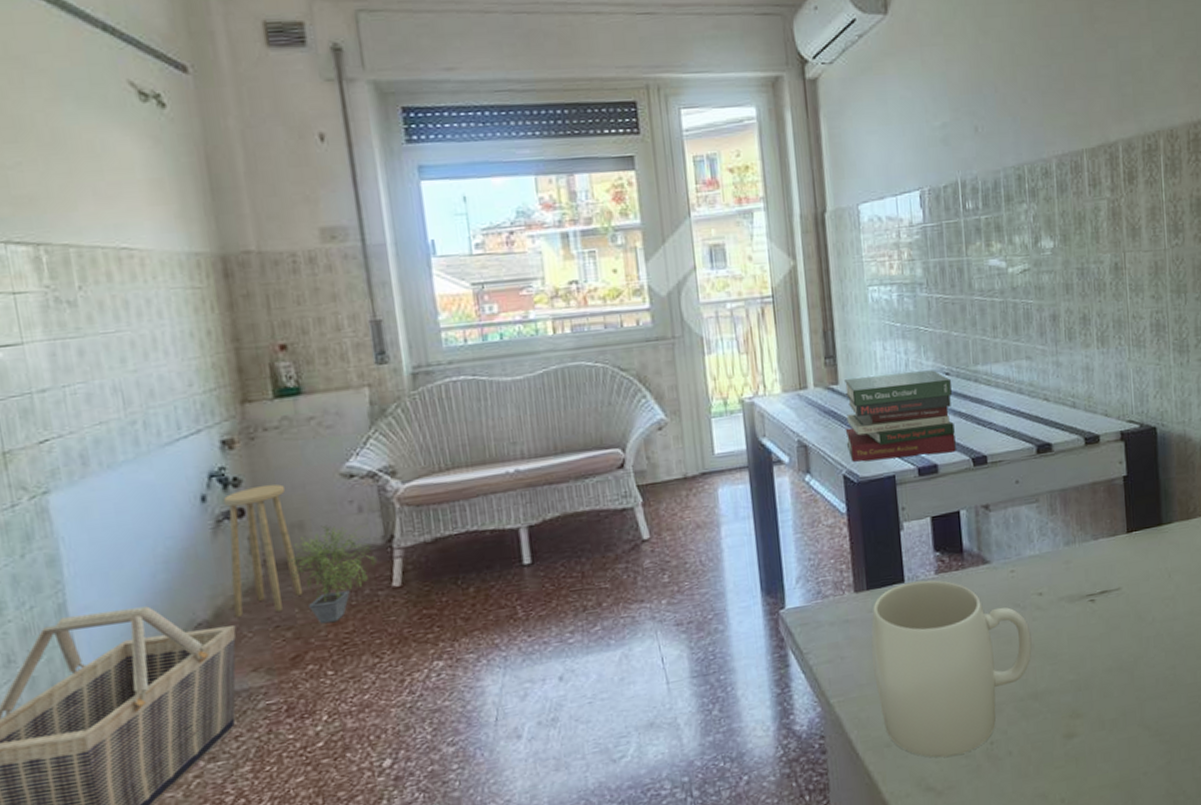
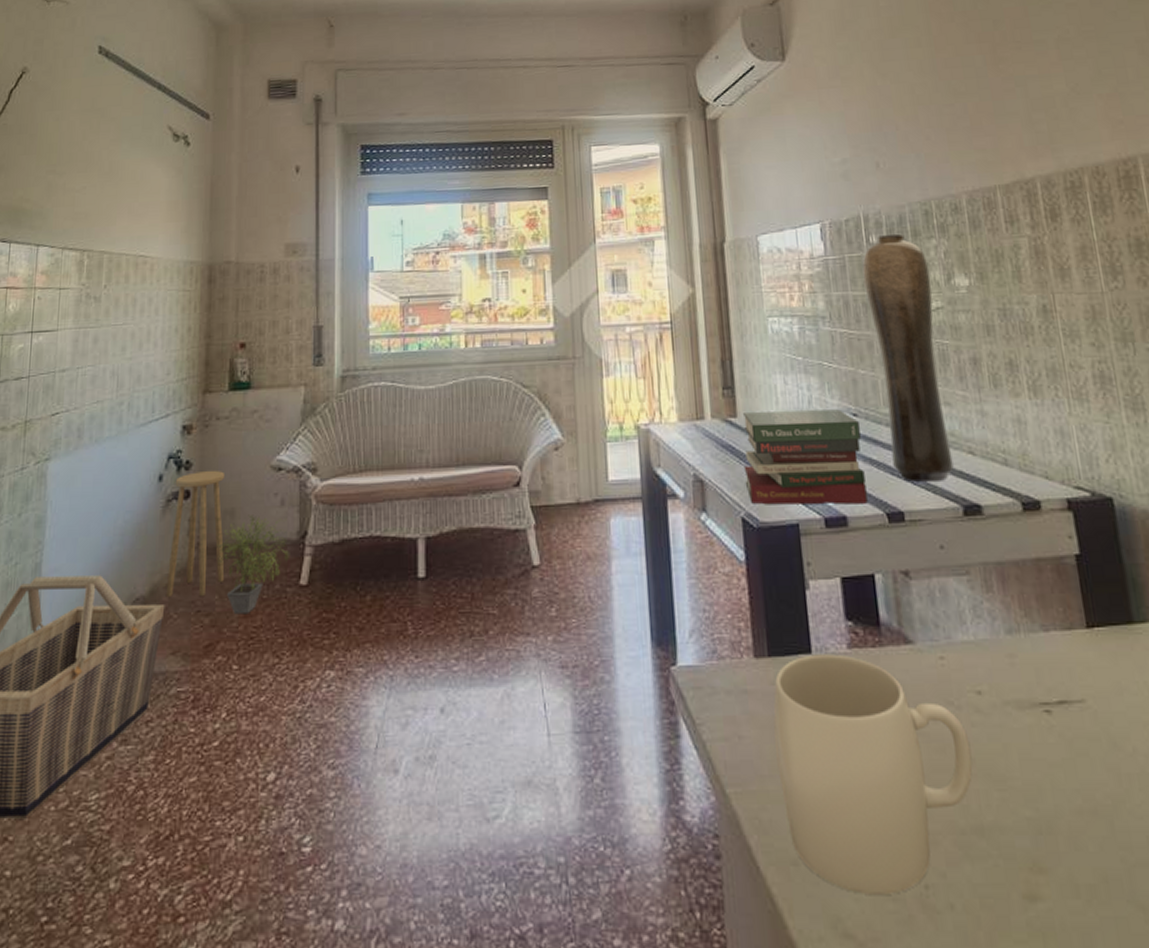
vase: none [958,198,1031,429] -> present [862,233,954,483]

